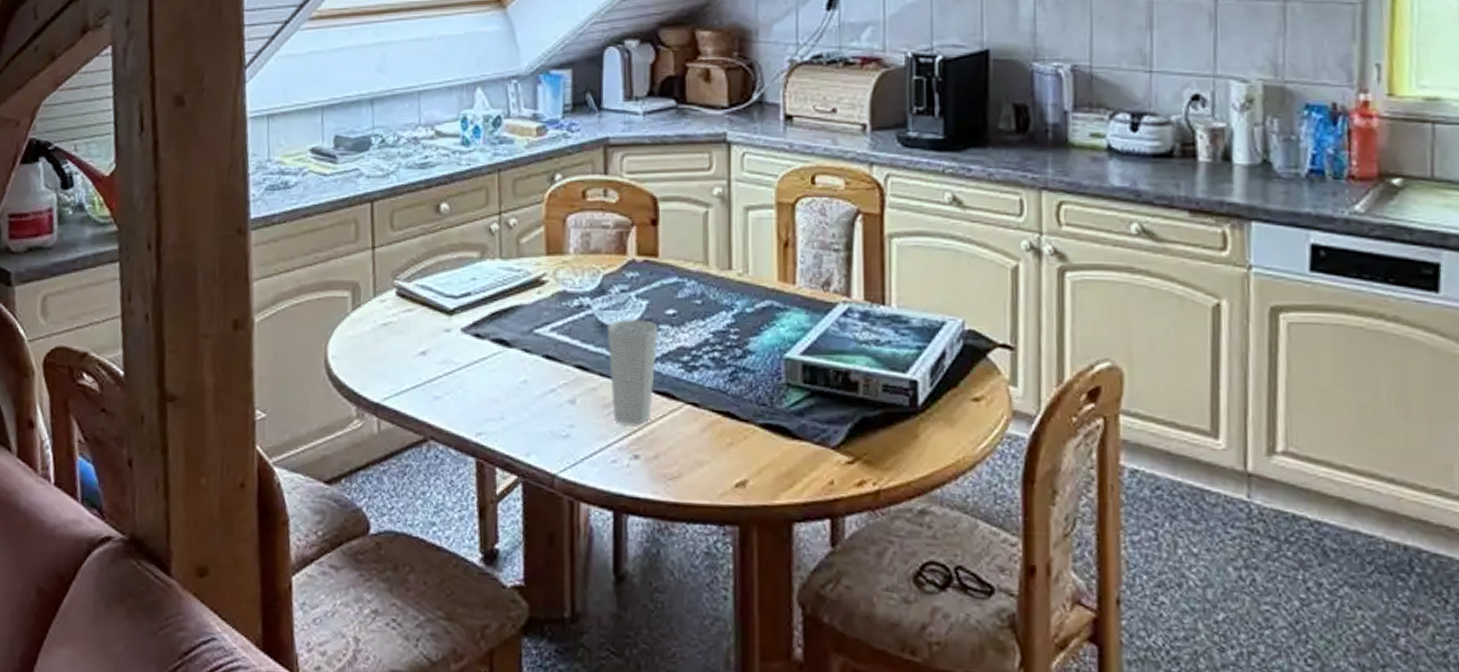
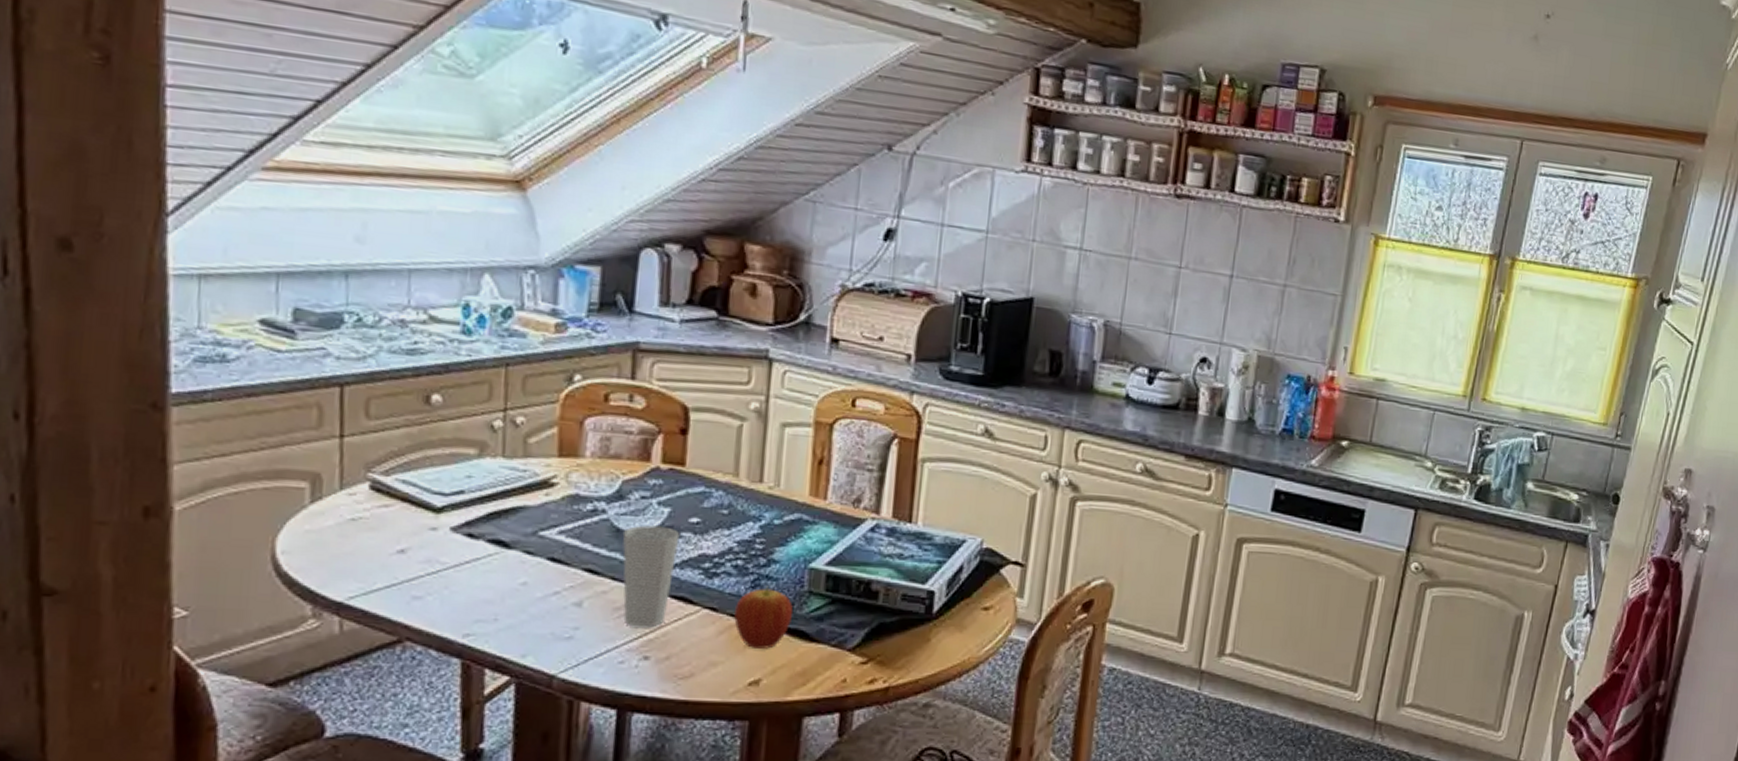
fruit: none [716,378,773,447] -> present [734,586,794,649]

